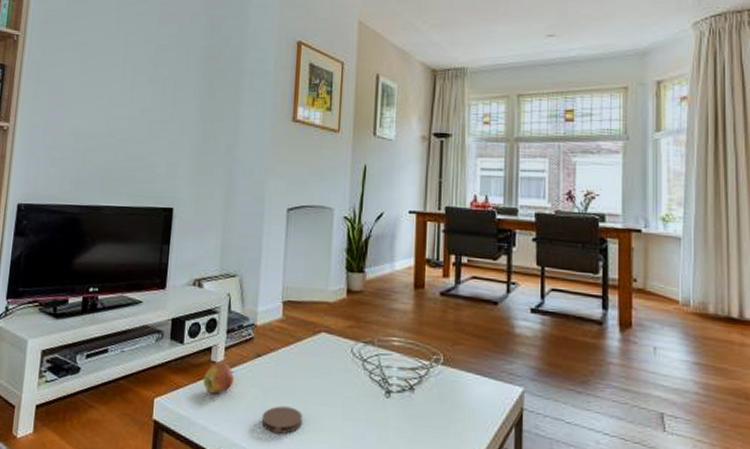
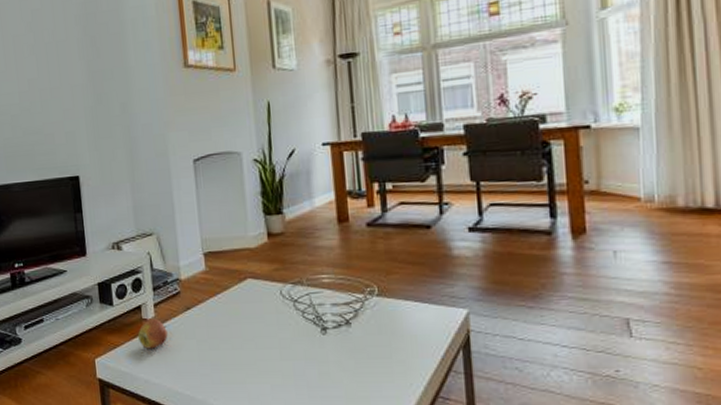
coaster: present [261,406,302,434] -> none [200,353,241,379]

